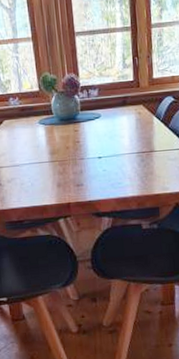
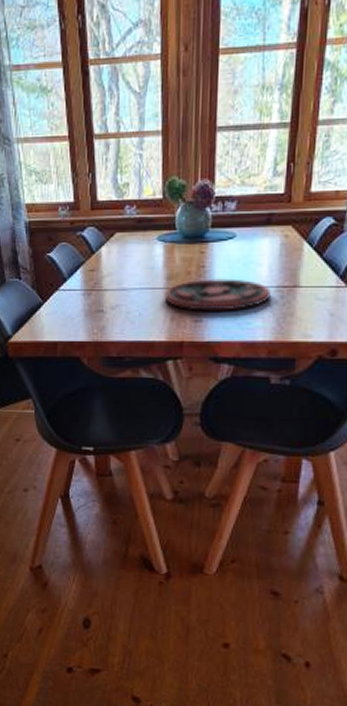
plate: none [50,149,134,177] -> present [164,278,271,311]

